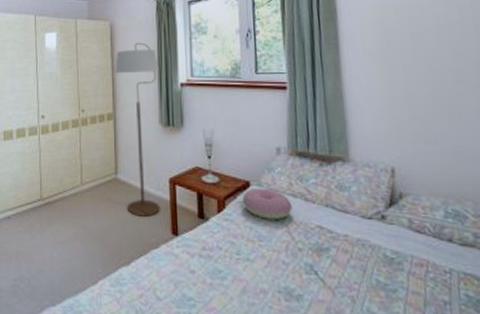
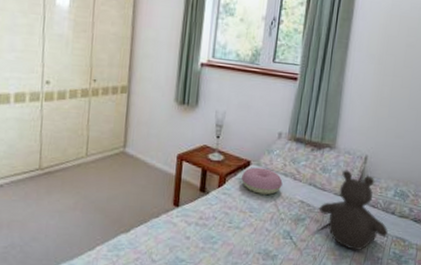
floor lamp: present [115,42,161,217] -> none [131,14,181,189]
teddy bear: none [344,186,450,291] -> present [318,169,388,250]

